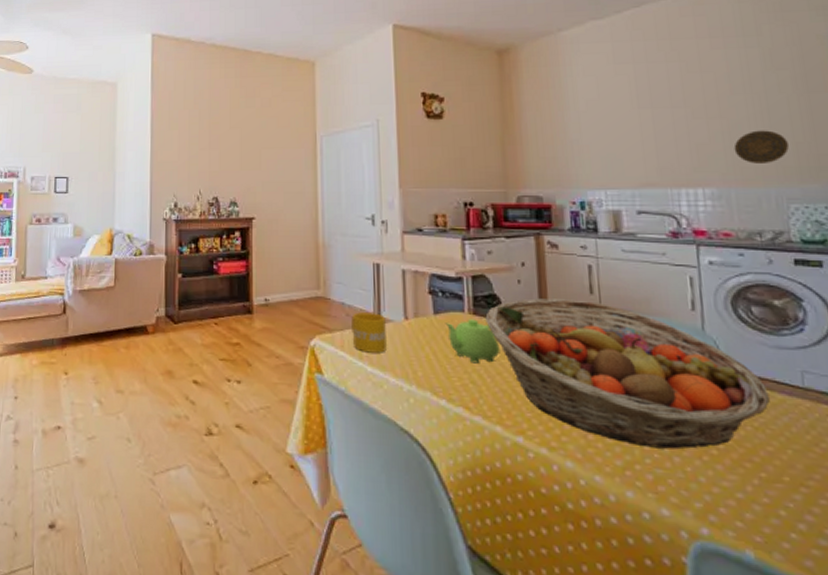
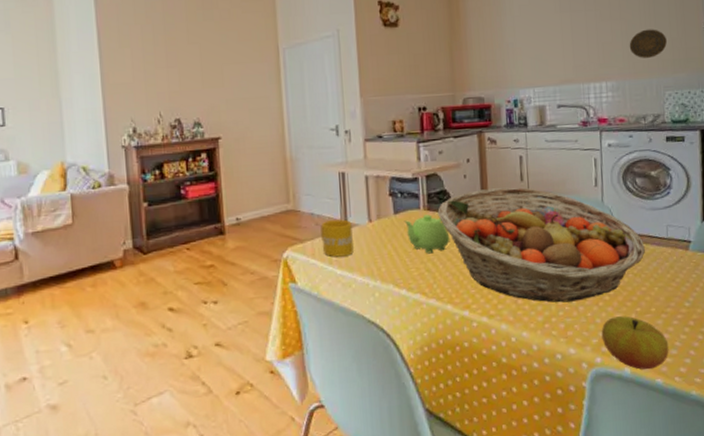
apple: none [707,478,816,560] -> present [601,316,669,370]

